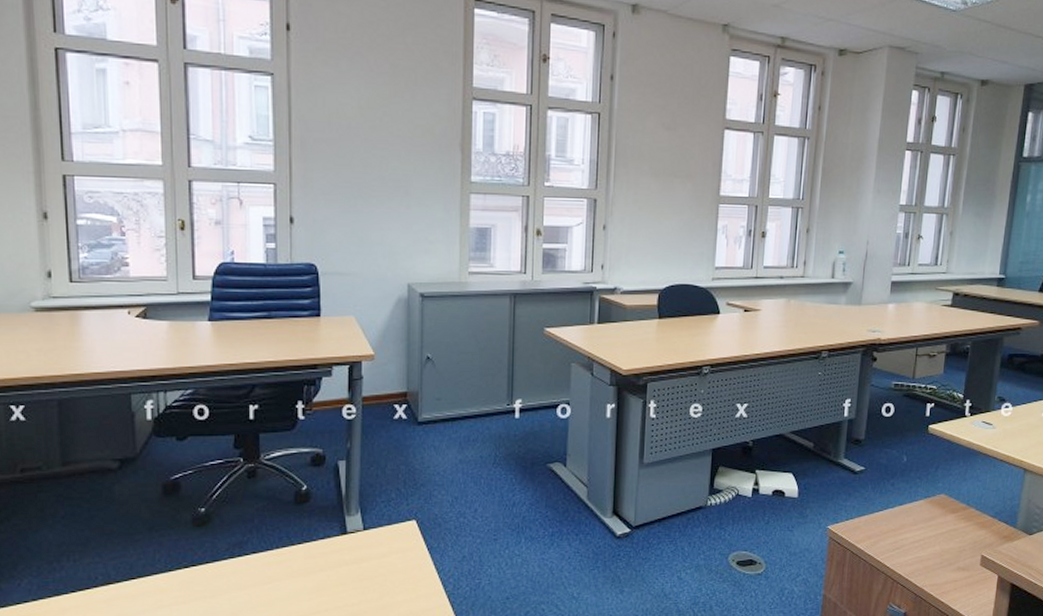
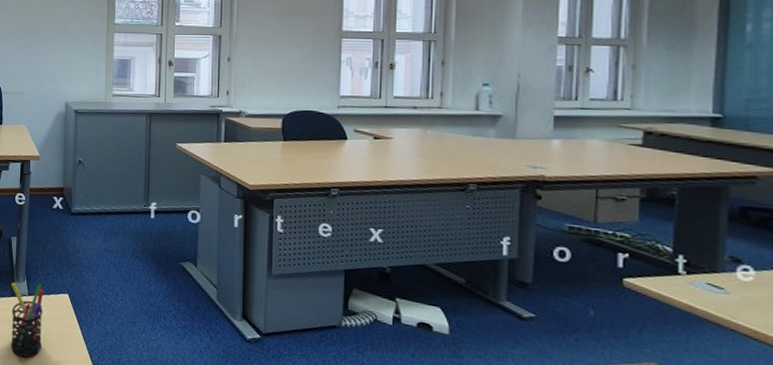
pen holder: none [339,513,384,606] -> present [10,282,44,358]

